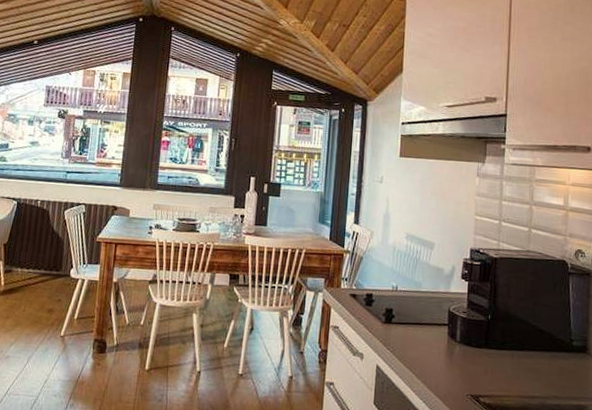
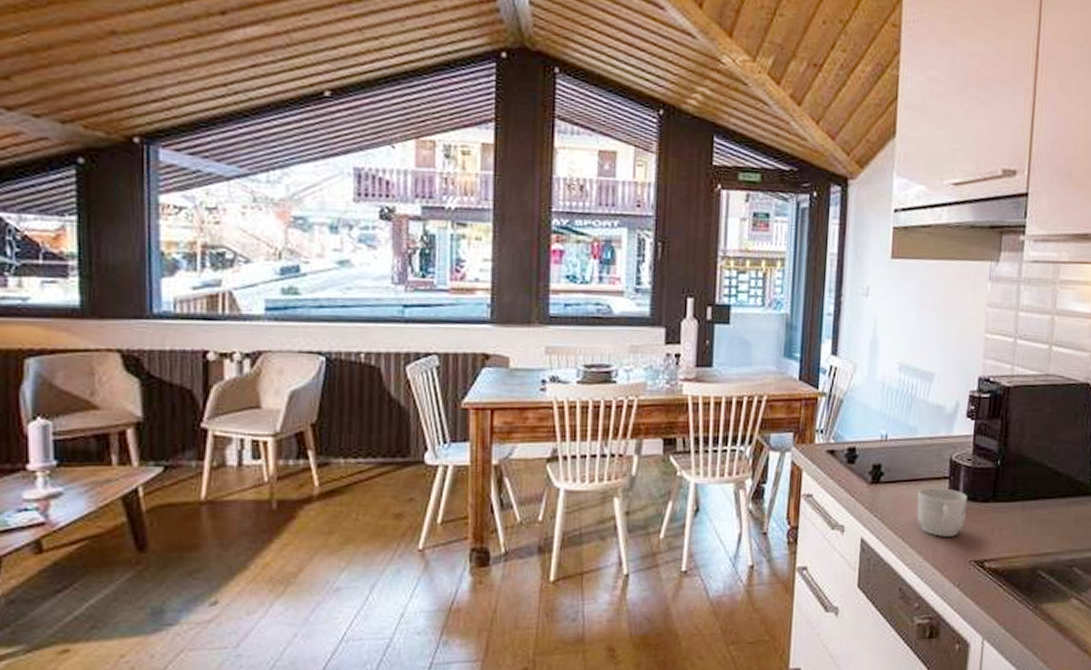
mug: none [422,330,463,373] -> present [917,488,967,537]

